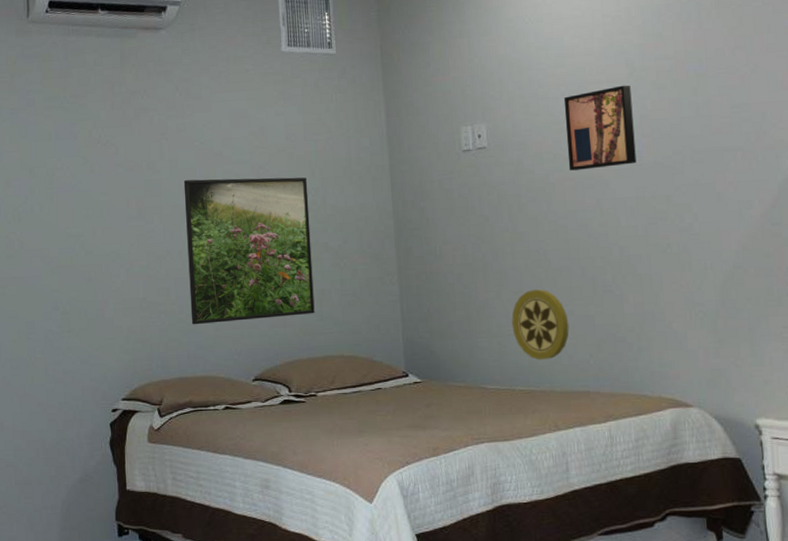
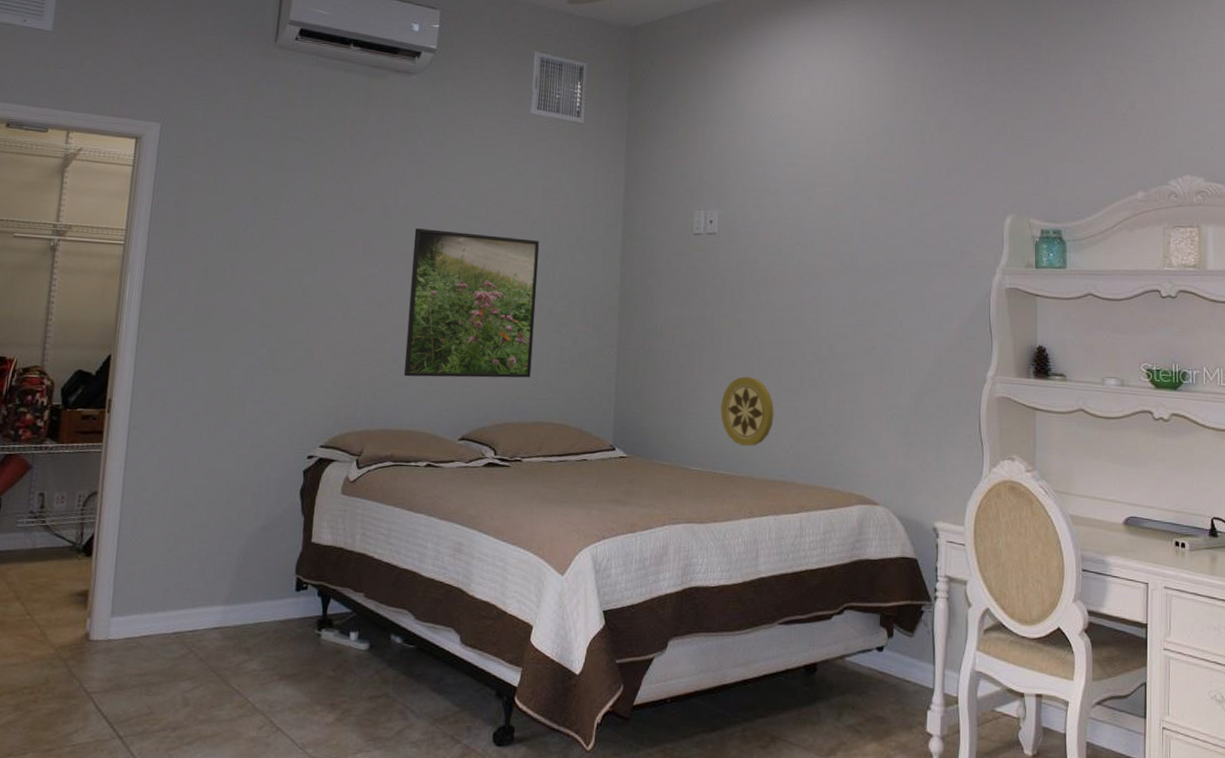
wall art: present [563,85,637,170] -> none [790,191,855,267]

